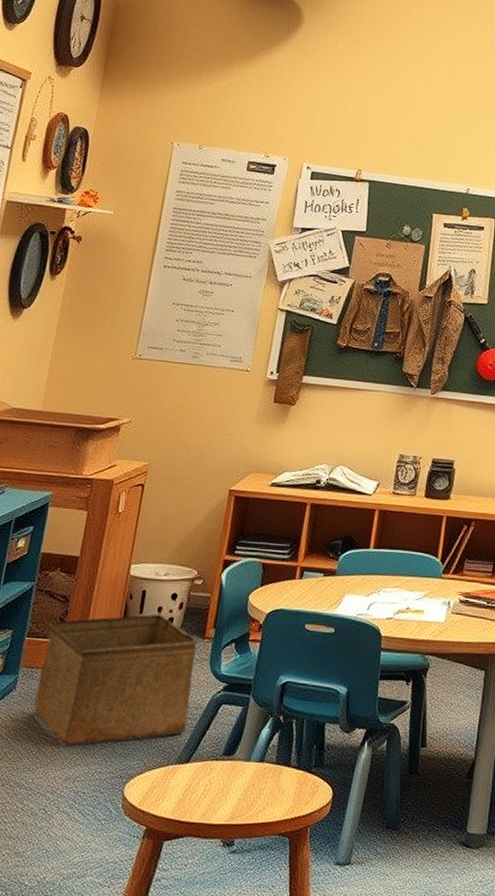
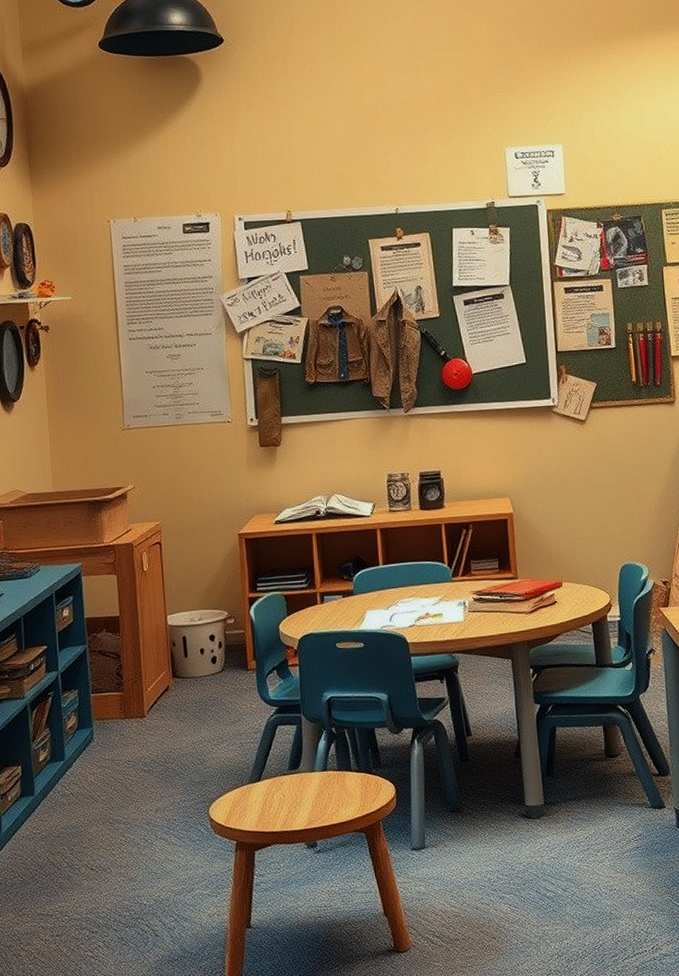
storage bin: present [34,614,197,746] -> none [107,655,250,782]

